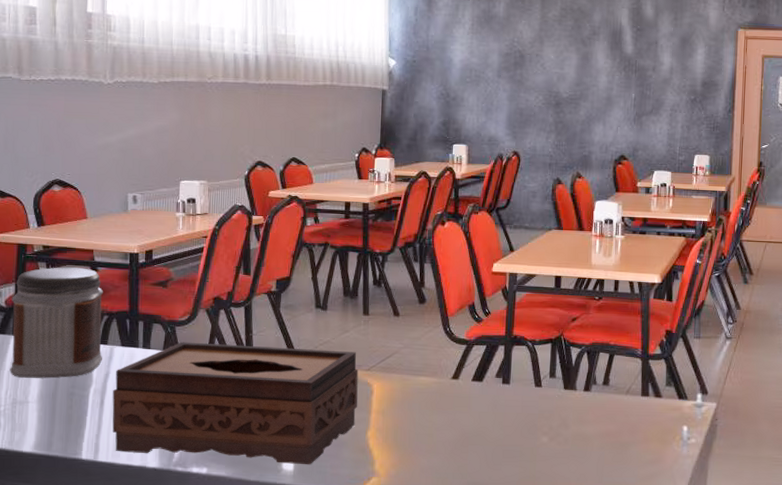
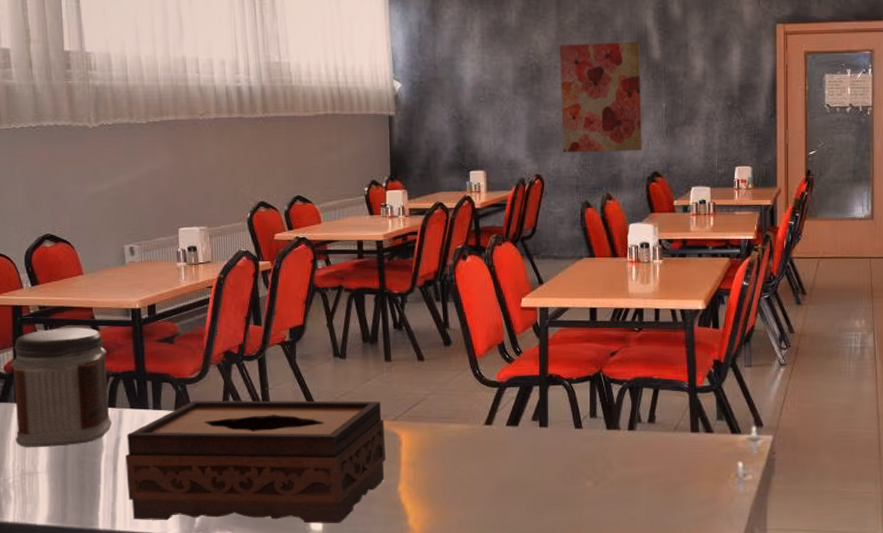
wall art: none [539,35,615,135] -> present [560,41,642,152]

